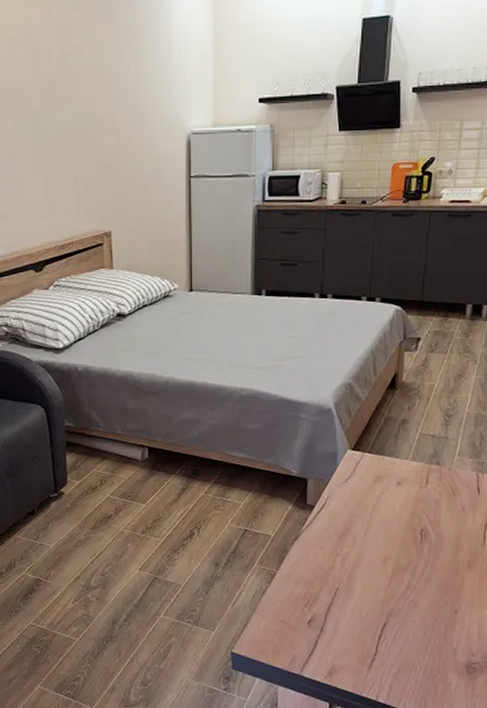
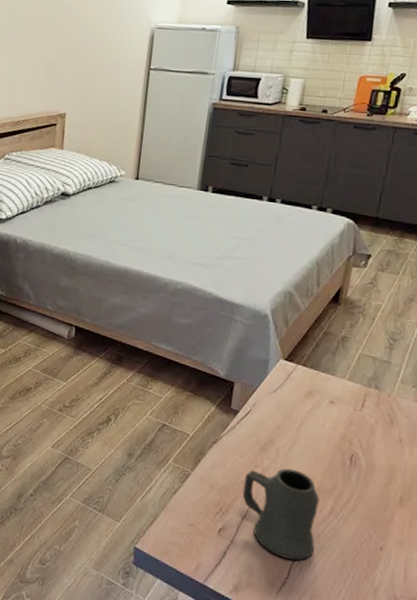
mug: none [326,552,398,637] -> present [242,468,320,561]

